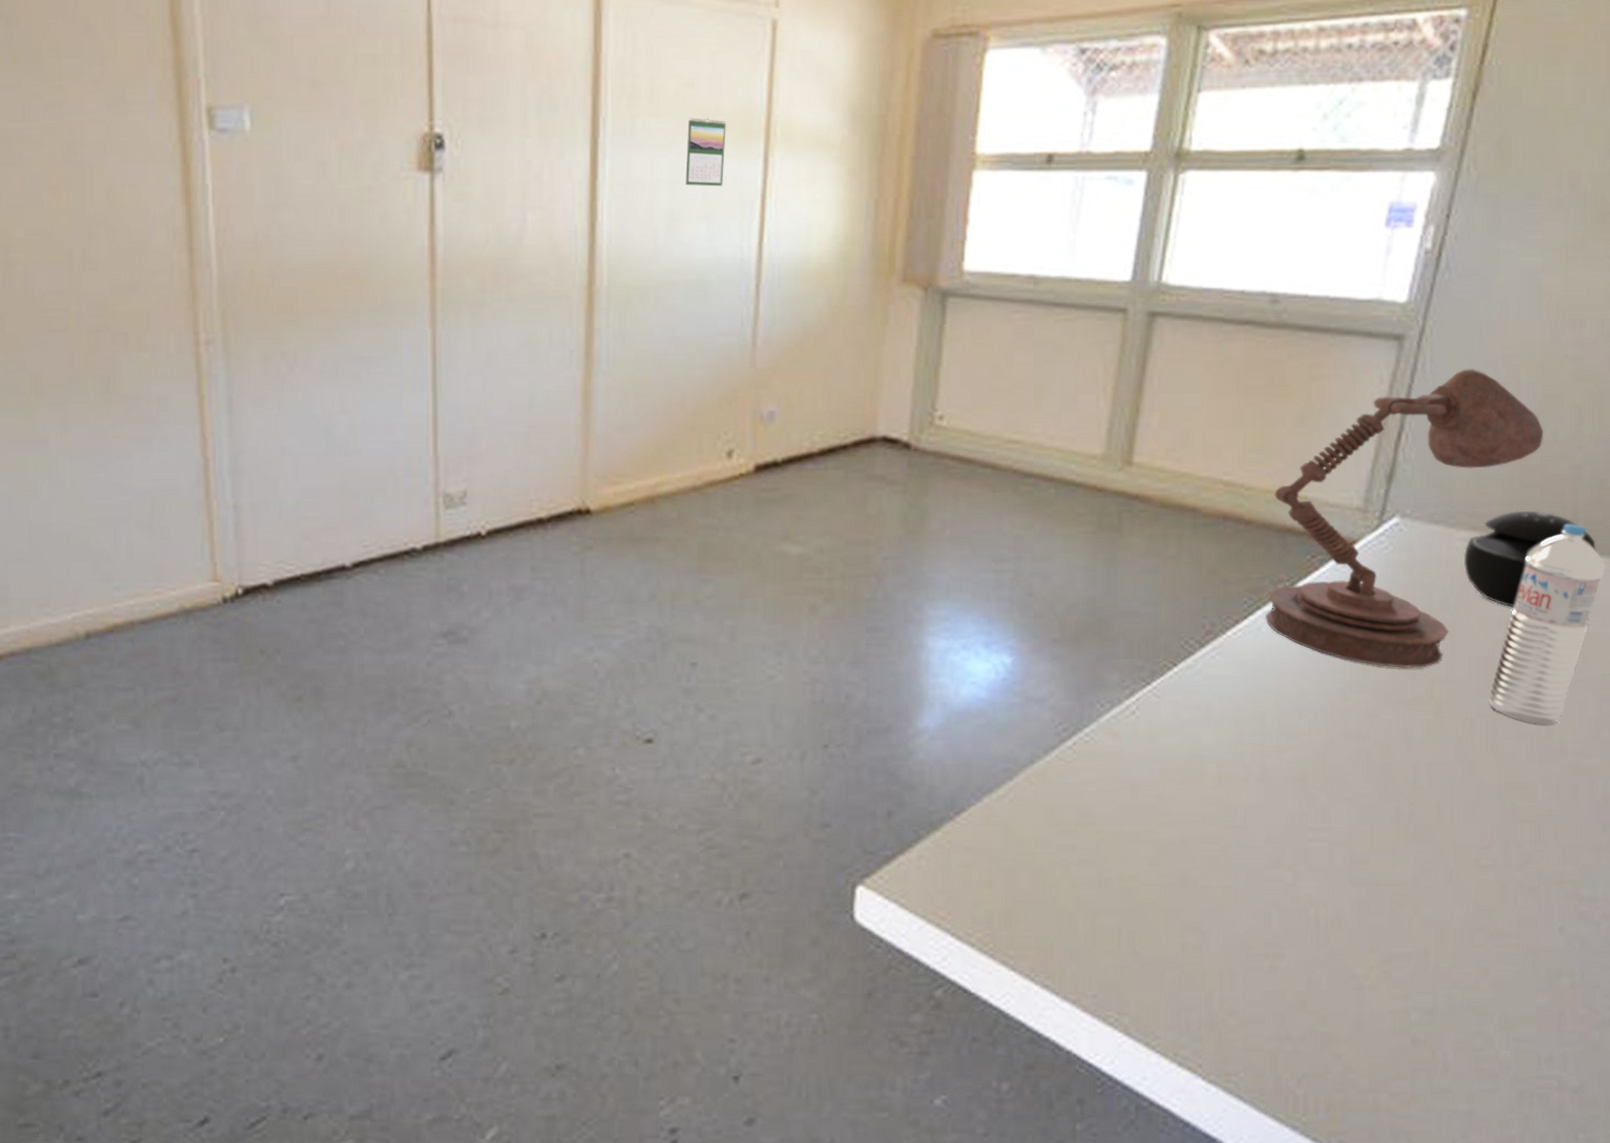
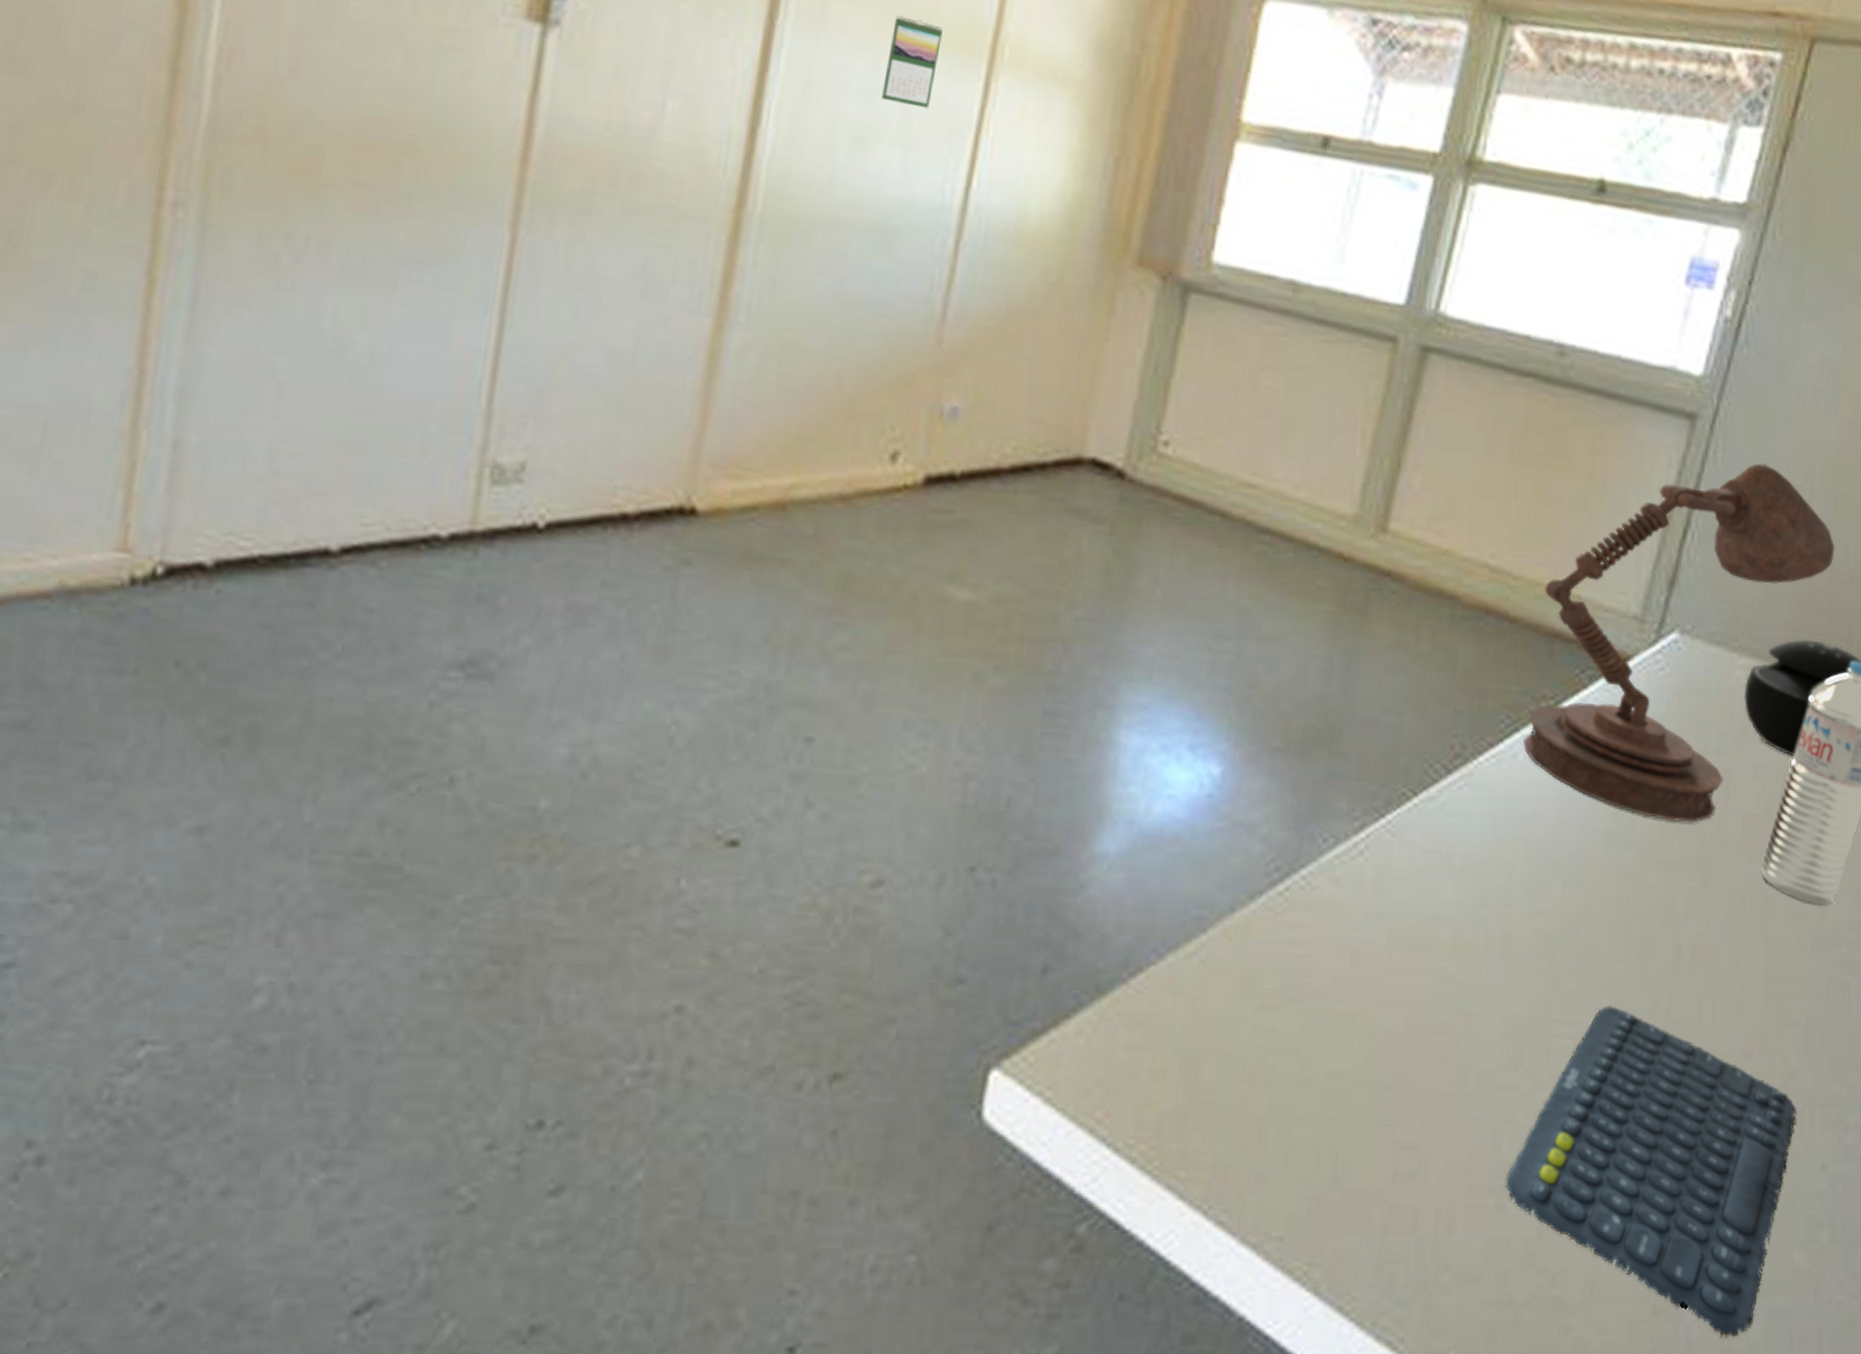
keyboard: none [1277,814,1533,1060] -> present [1505,1005,1797,1338]

